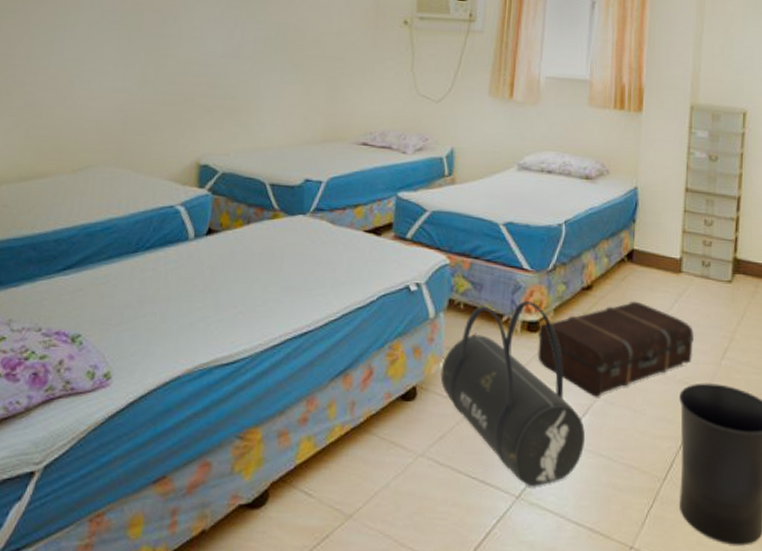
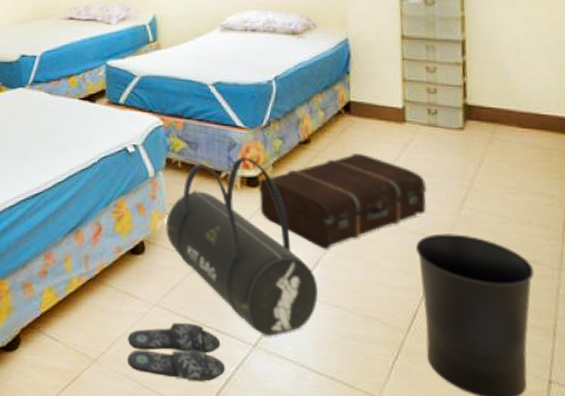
slippers: none [385,473,486,536] -> present [127,322,225,381]

